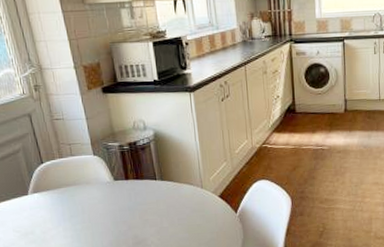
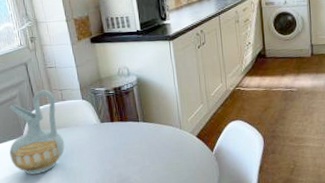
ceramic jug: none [12,143,75,236] -> present [9,90,65,175]

